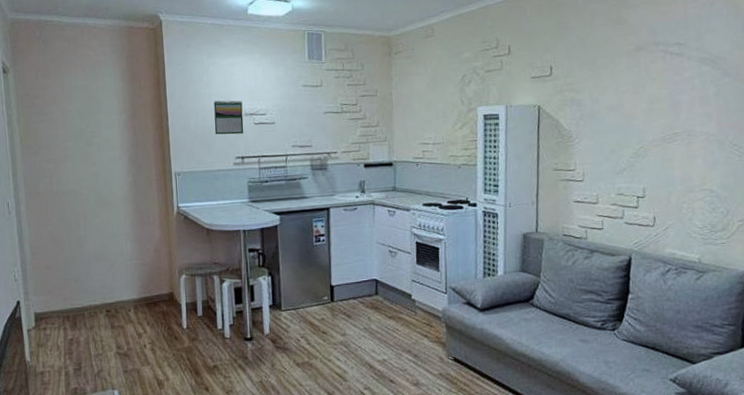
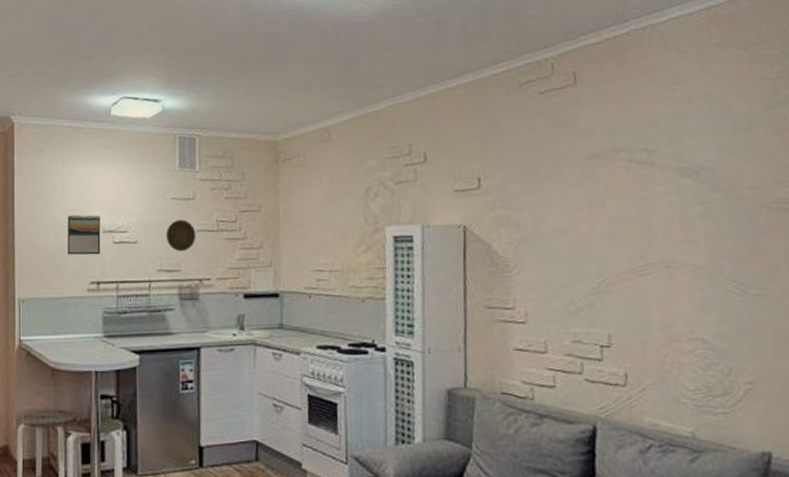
decorative plate: none [298,103,324,130] -> present [166,219,196,252]

